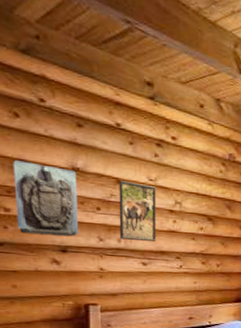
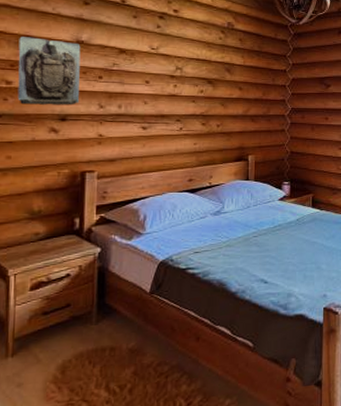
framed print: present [119,181,156,241] -> none [120,51,157,106]

